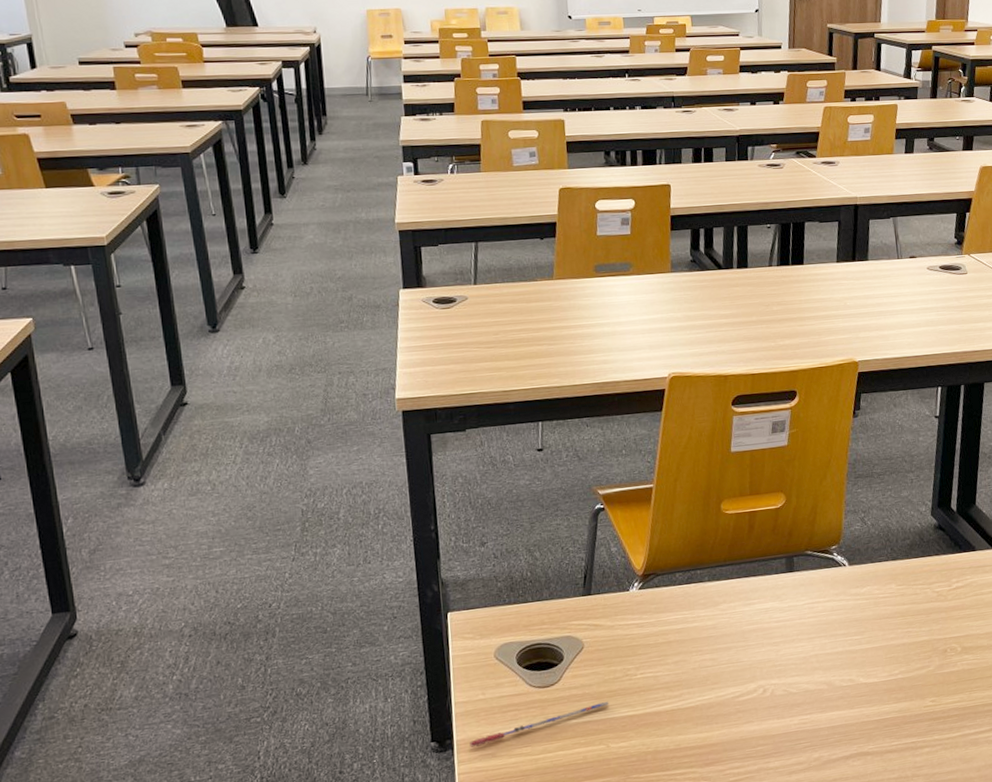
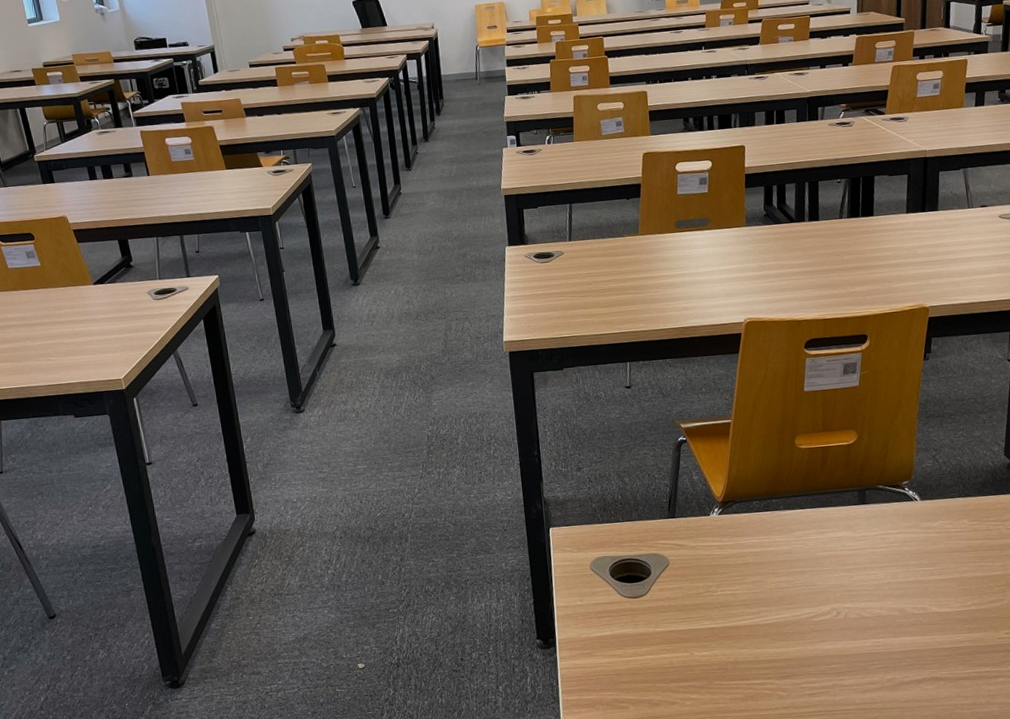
pen: present [470,702,610,748] -> none [570,614,693,646]

